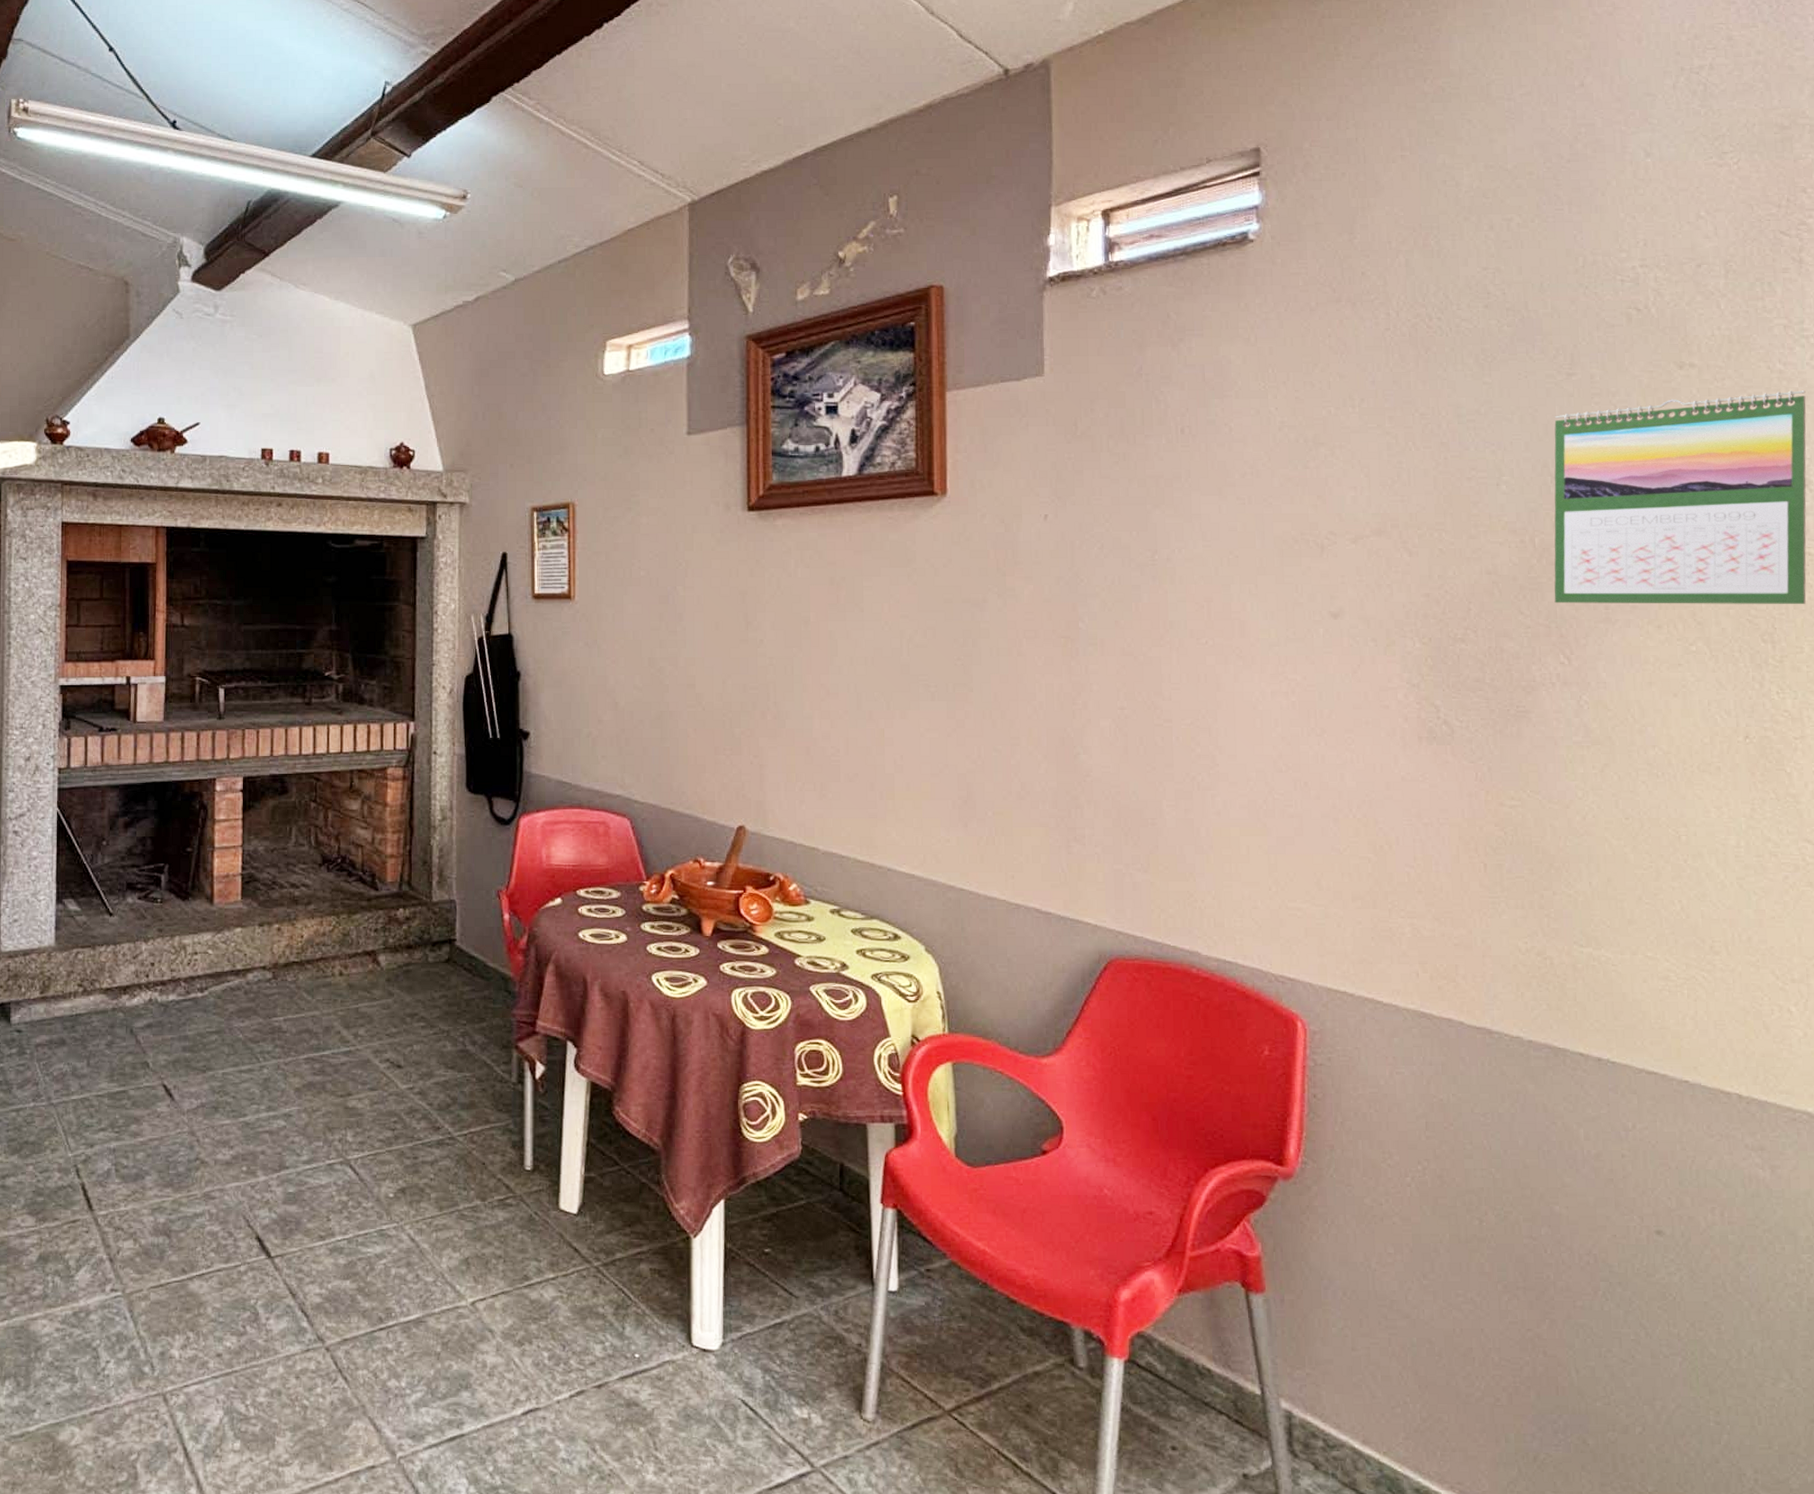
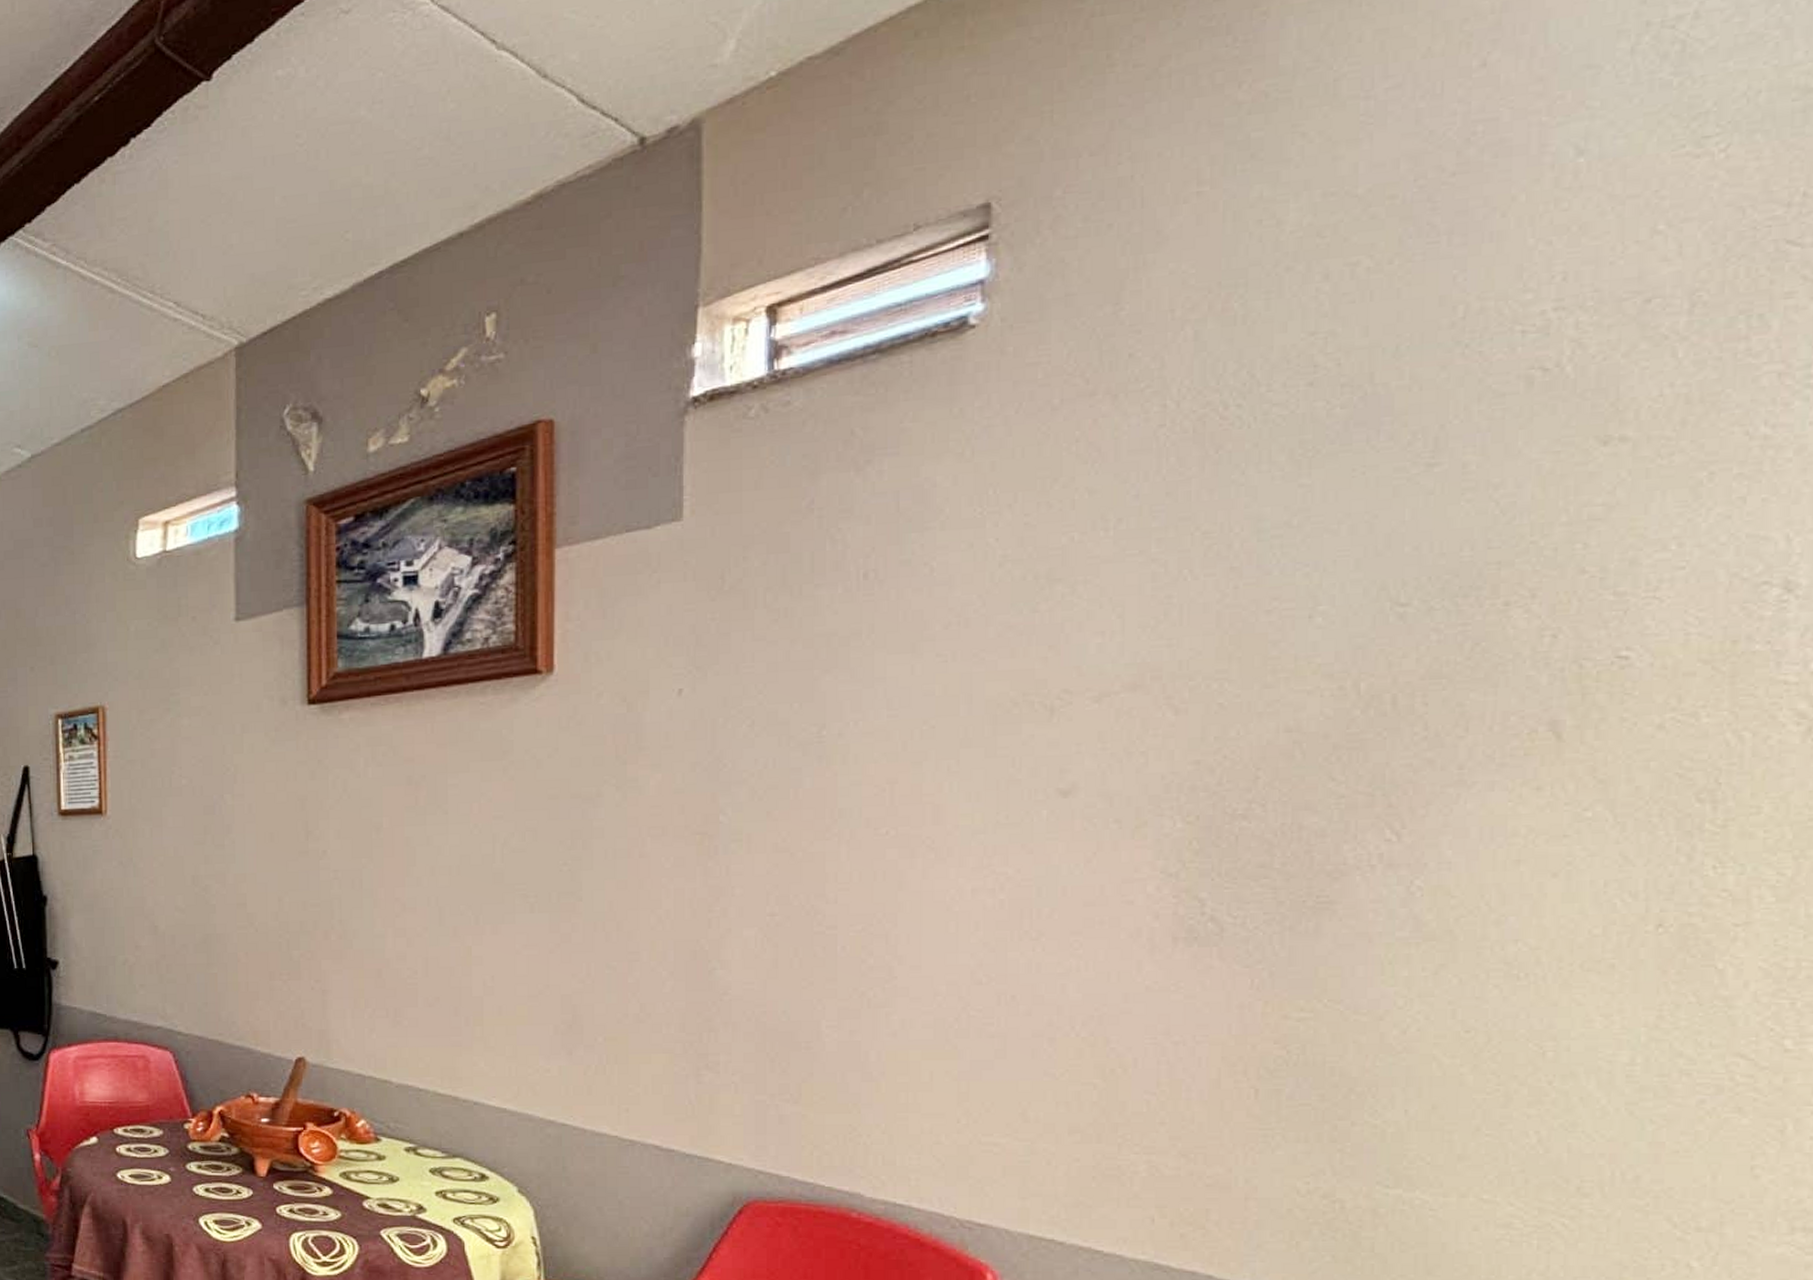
calendar: present [1554,390,1806,605] -> none [1383,460,1804,765]

